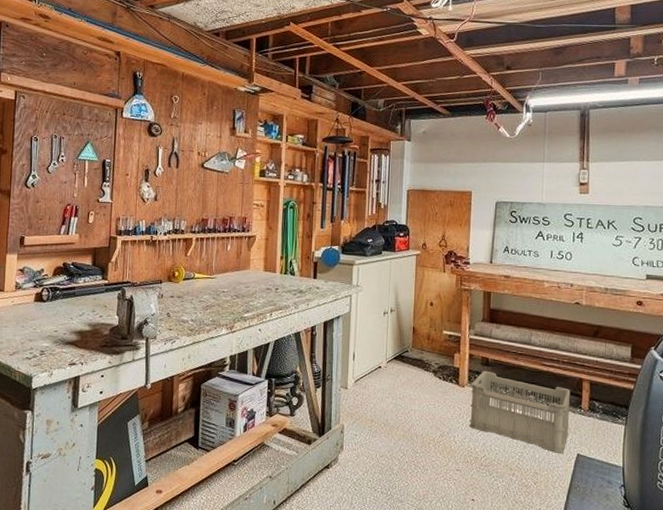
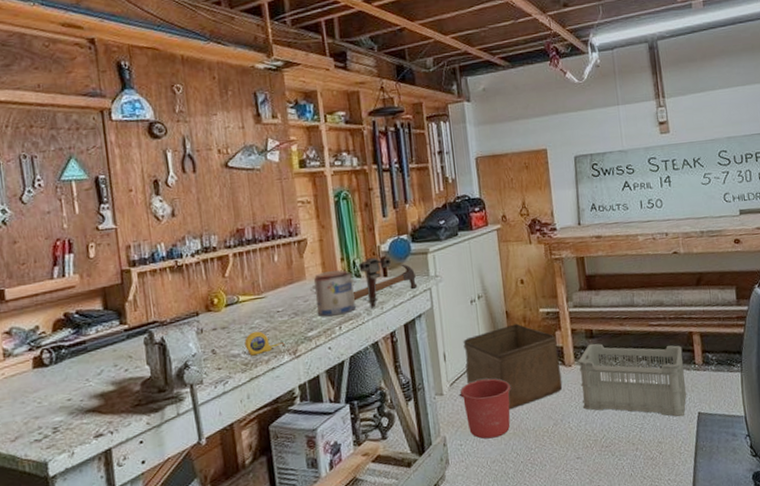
tape measure: none [193,304,225,324] -> present [244,331,285,356]
paint can: none [252,266,290,304] -> present [310,269,357,317]
hammer: none [285,270,340,295] -> present [352,264,417,301]
clamp: none [293,260,322,303] -> present [357,257,392,308]
bucket: none [361,382,408,436] -> present [459,378,512,439]
storage bin: none [369,339,454,414] -> present [463,323,563,410]

